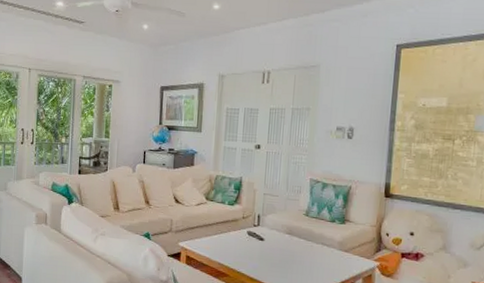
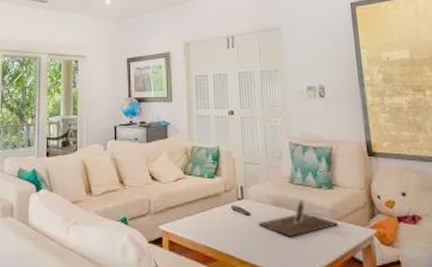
decorative tray: none [271,230,344,263] -> present [259,198,338,238]

